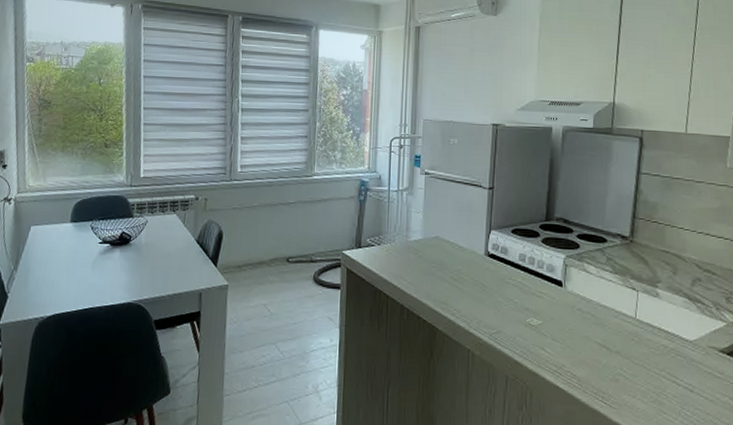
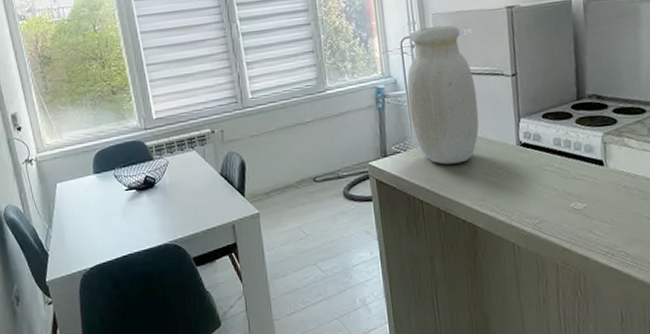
jar: none [388,131,454,265] -> present [407,24,479,165]

